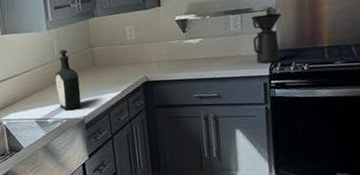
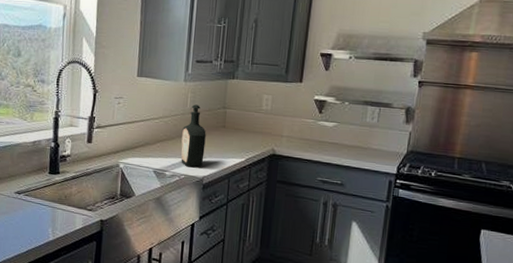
coffee maker: present [251,13,281,64] -> none [386,112,419,163]

